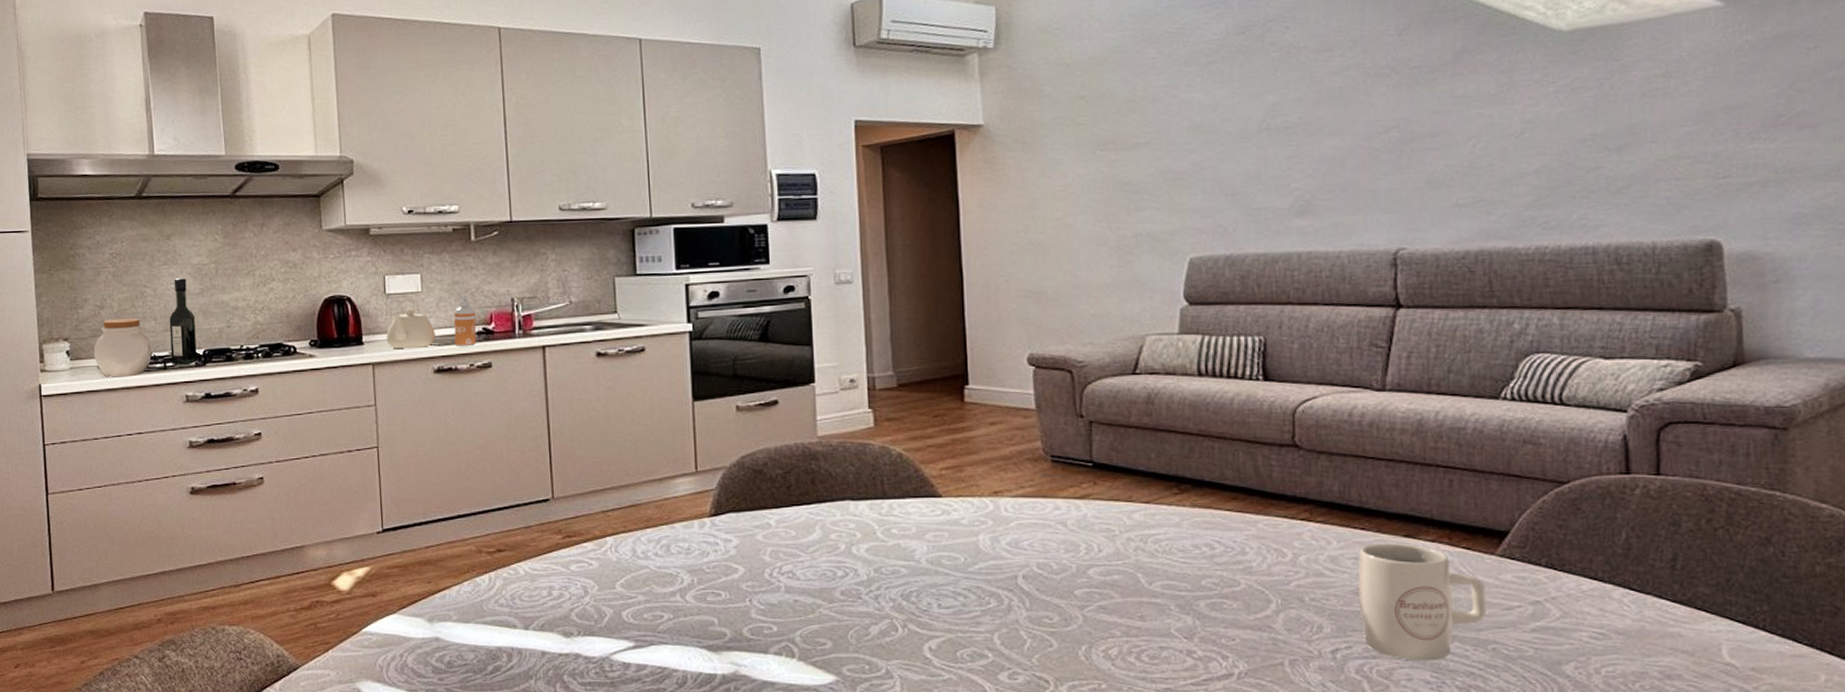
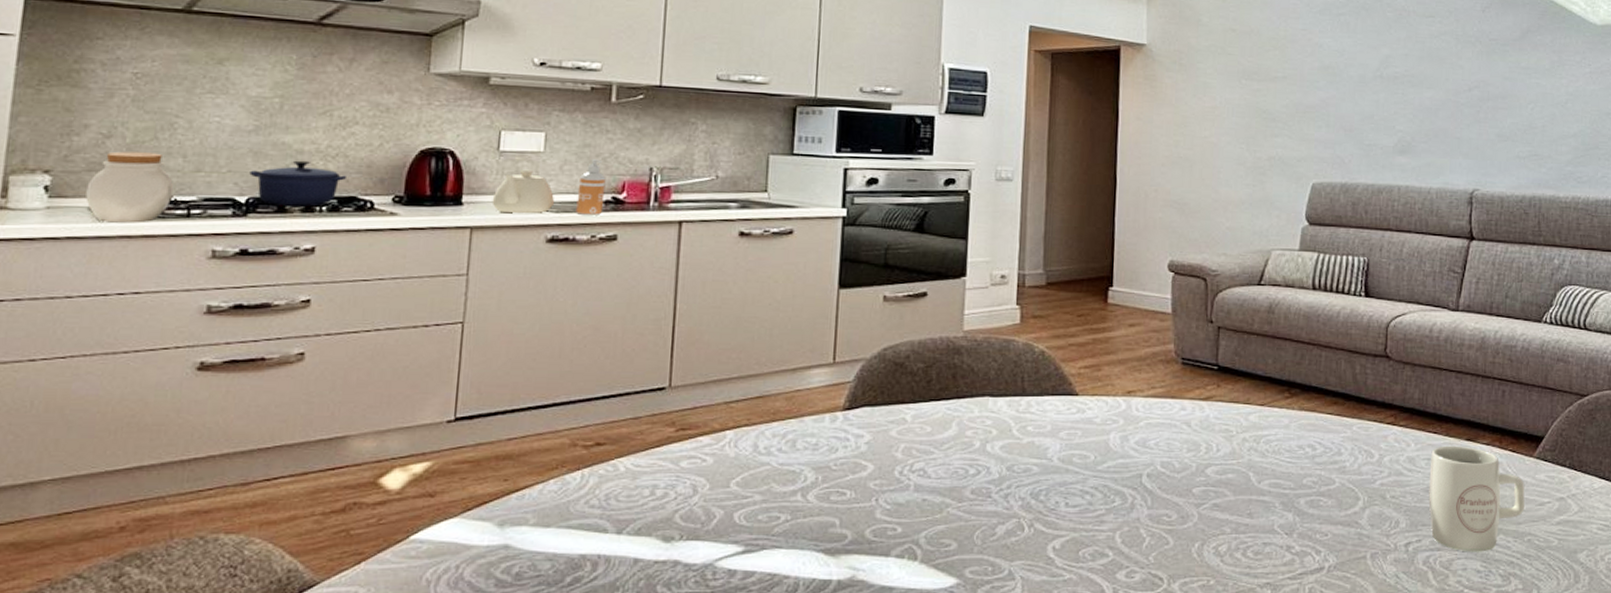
bottle: present [169,278,197,365] -> none [199,111,241,214]
cooking pot: none [202,315,273,356] -> present [249,160,348,208]

